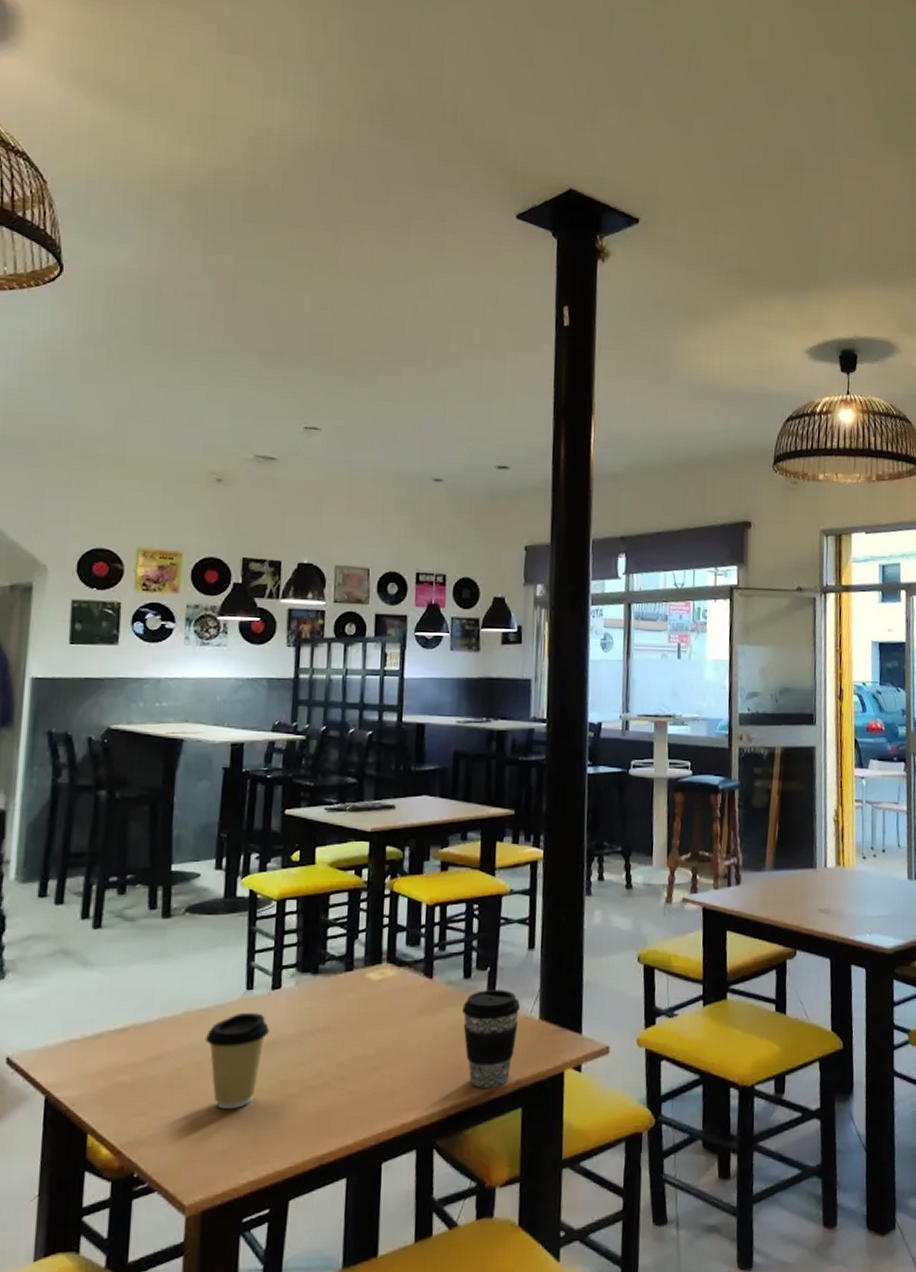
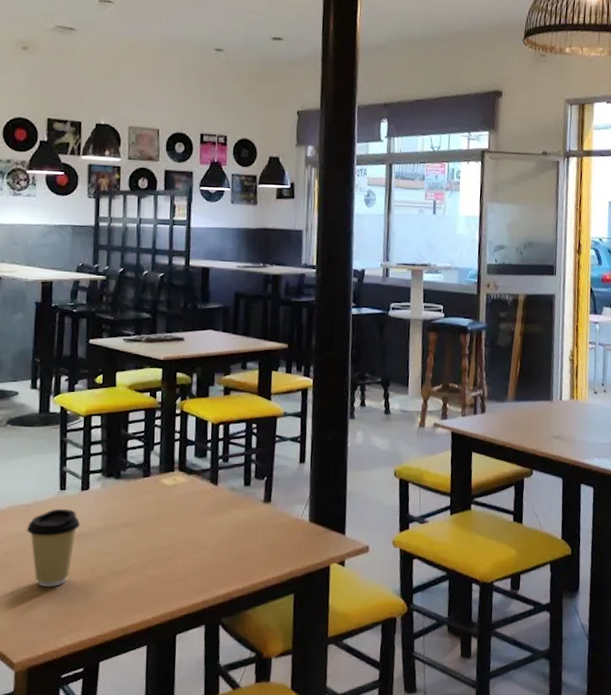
coffee cup: present [462,990,521,1088] -> none [243,496,293,577]

